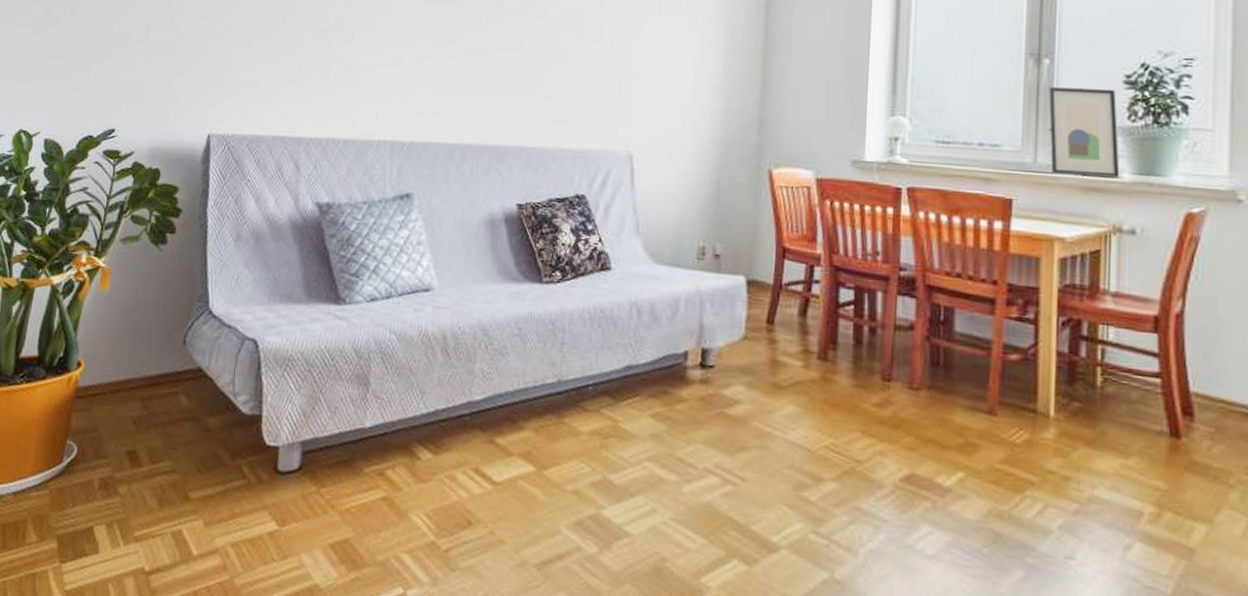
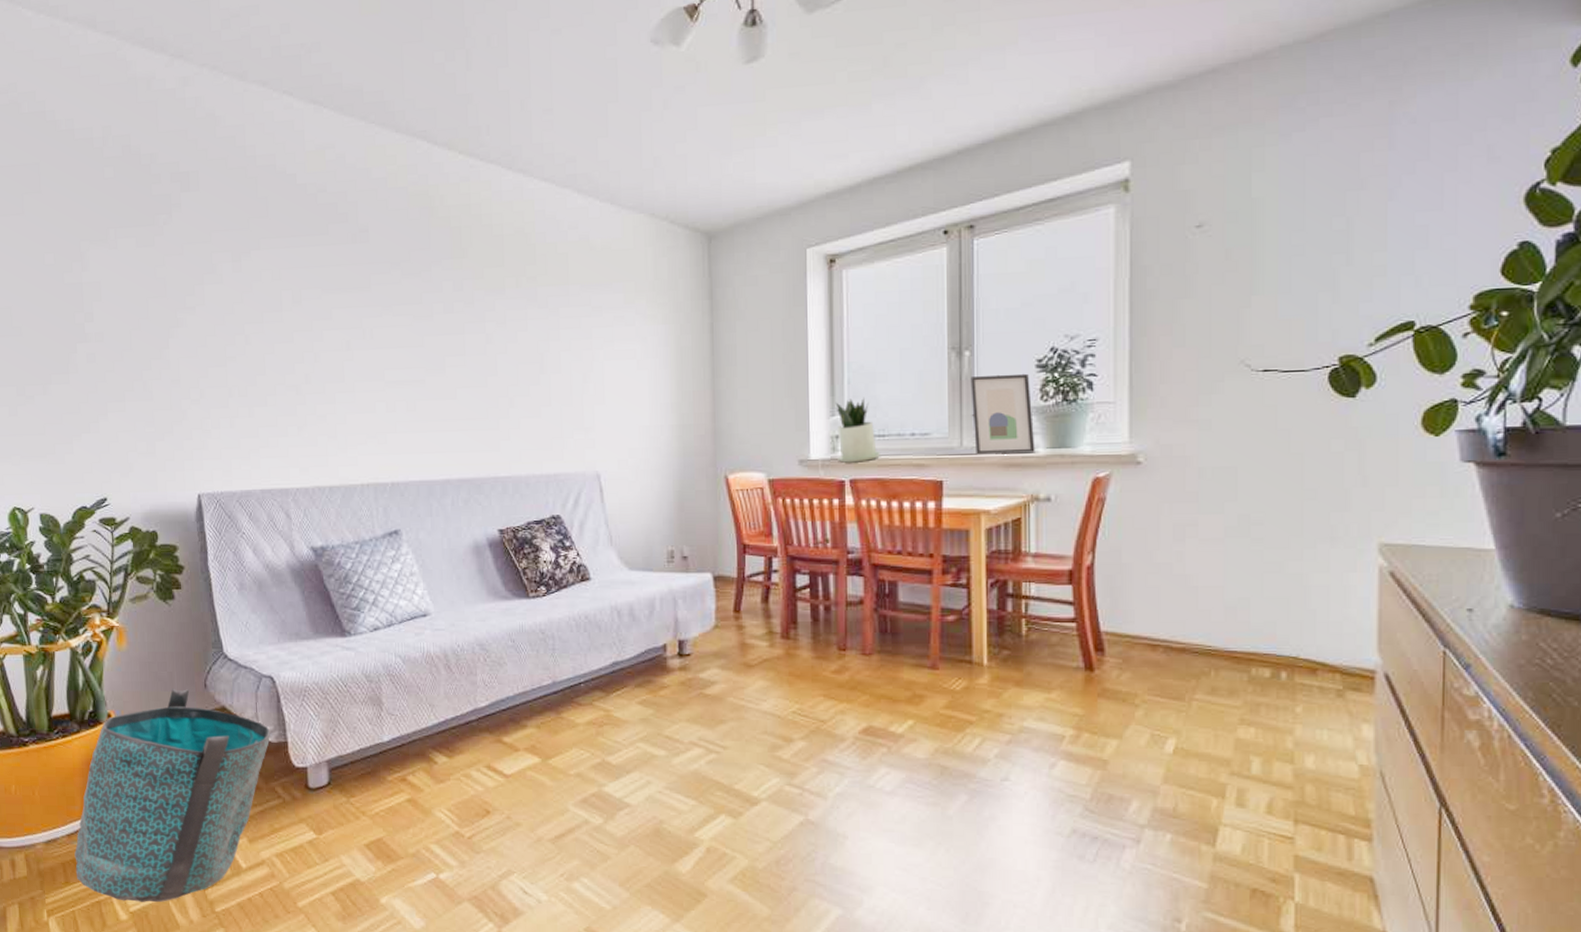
storage basket: none [15,341,245,584] -> present [74,688,270,903]
planter: none [895,98,945,170] -> present [835,397,882,463]

